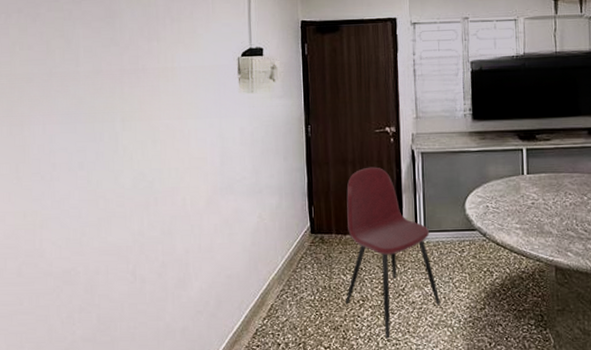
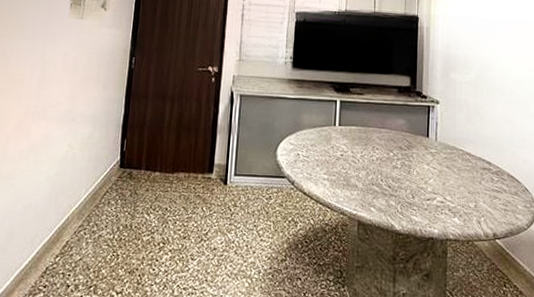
dining chair: present [346,167,440,339] -> none [145,104,242,287]

